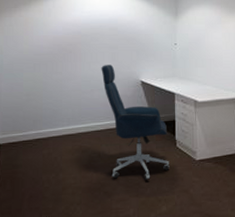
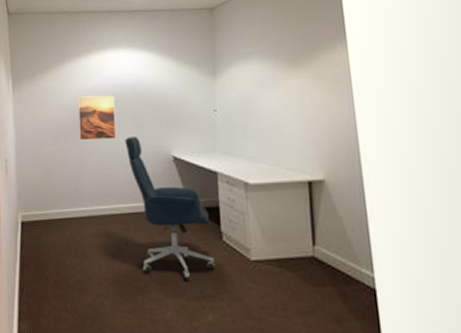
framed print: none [59,28,94,68] -> present [77,95,117,141]

